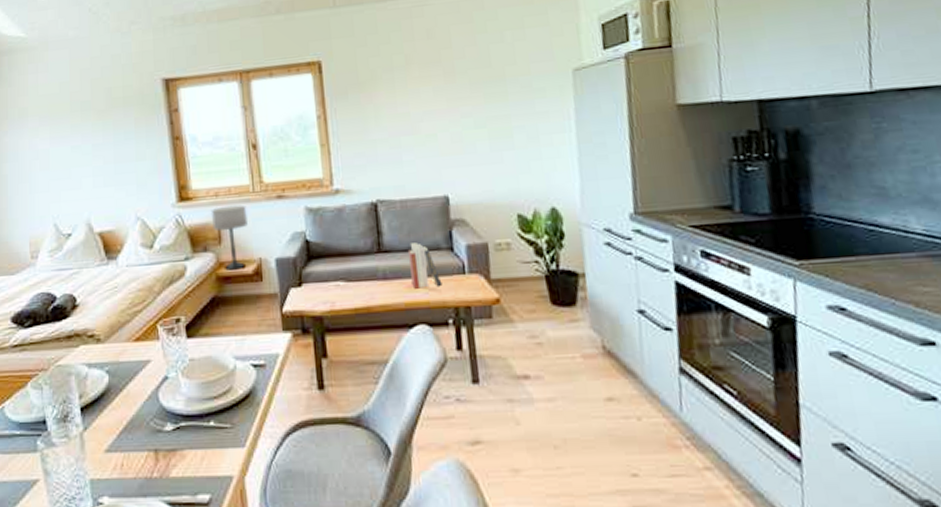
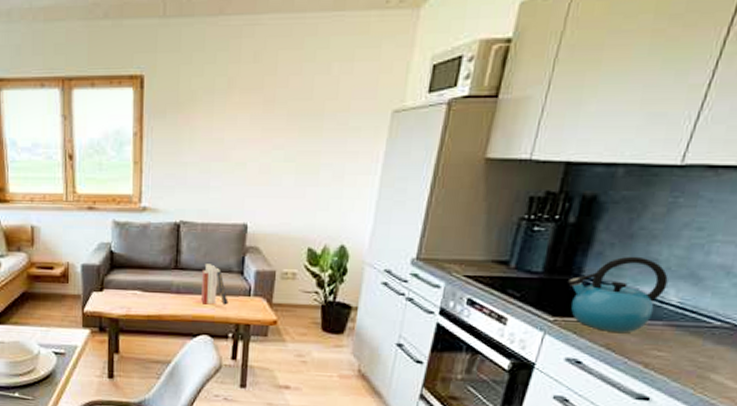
table lamp: present [212,205,247,270] -> none [27,211,59,271]
kettle: none [799,186,905,271] -> present [567,256,668,334]

